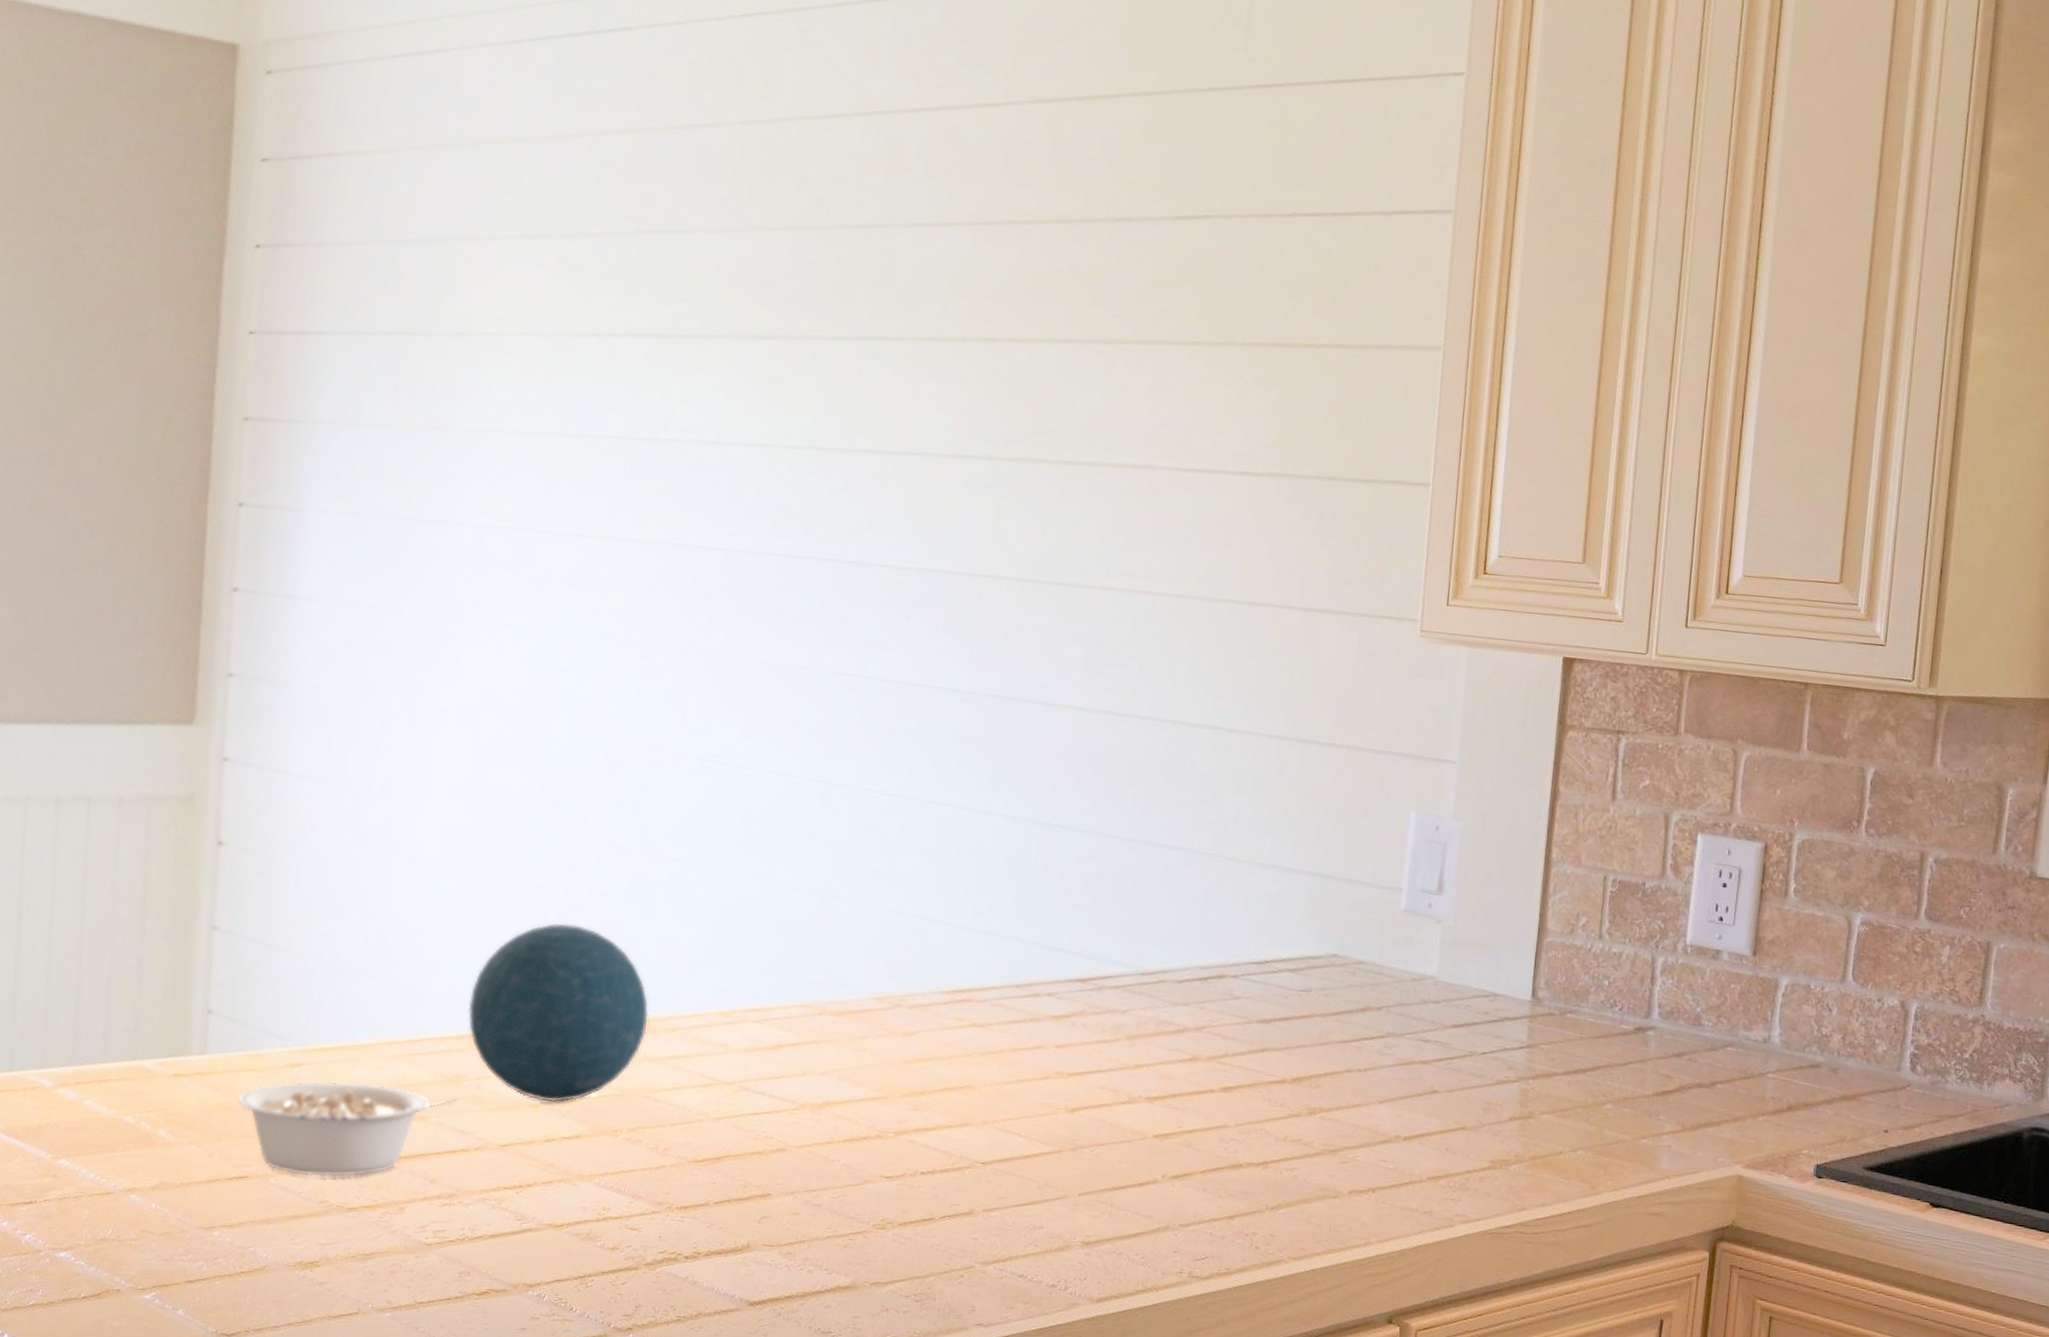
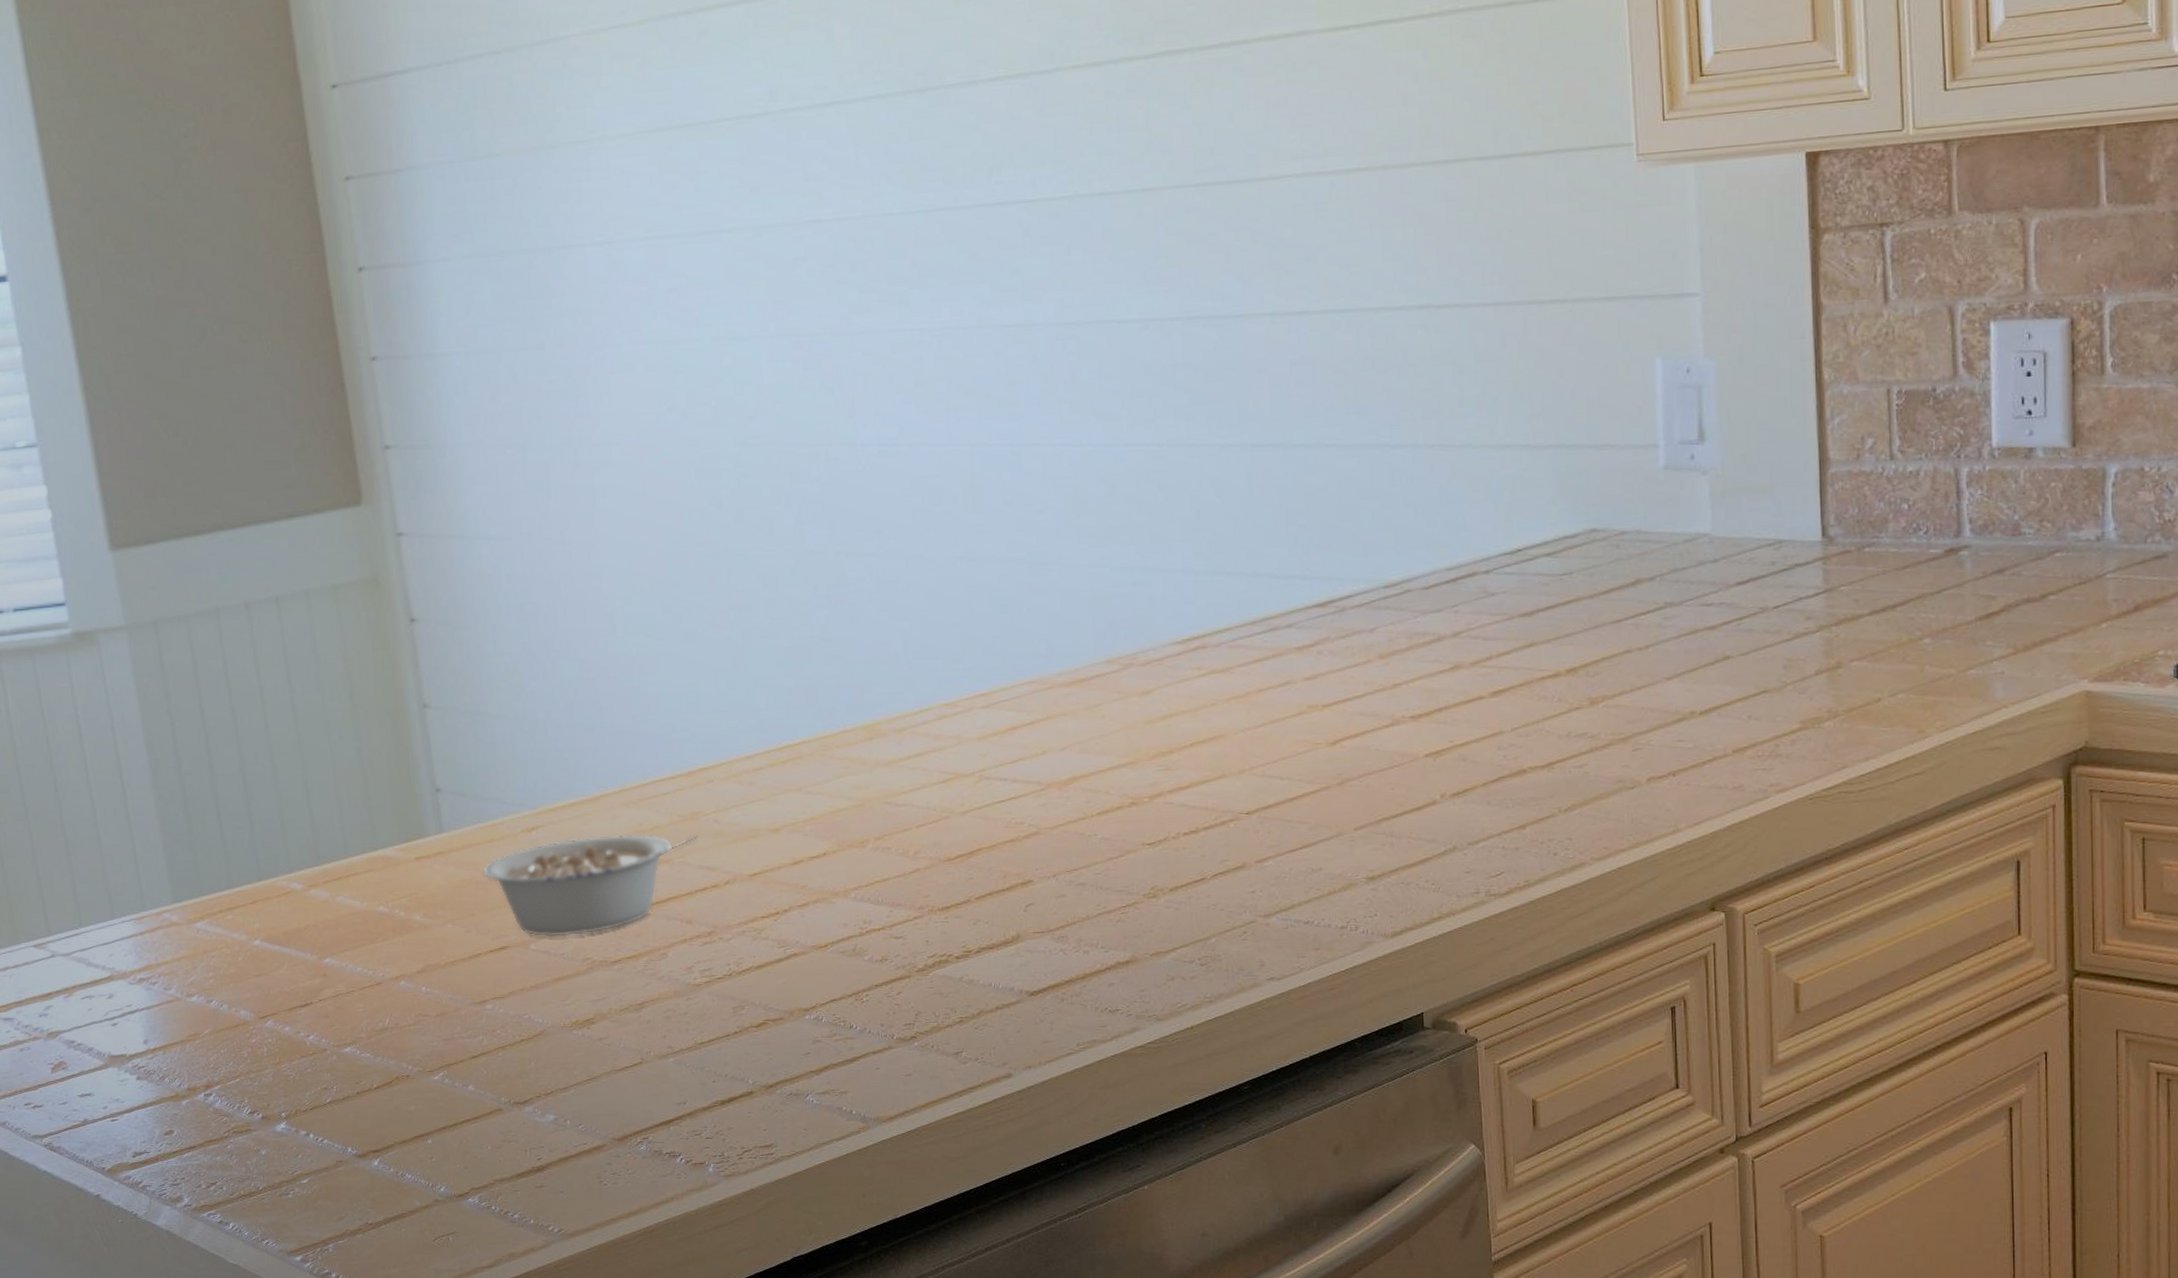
decorative orb: present [467,922,650,1103] -> none [689,638,875,825]

